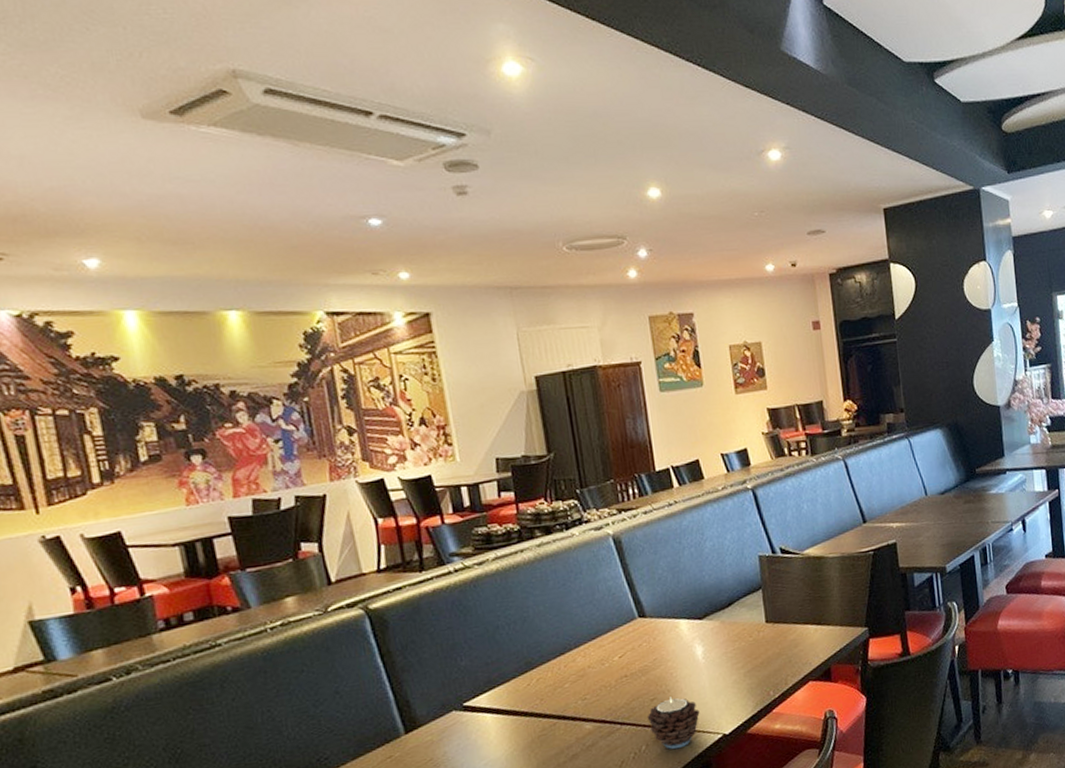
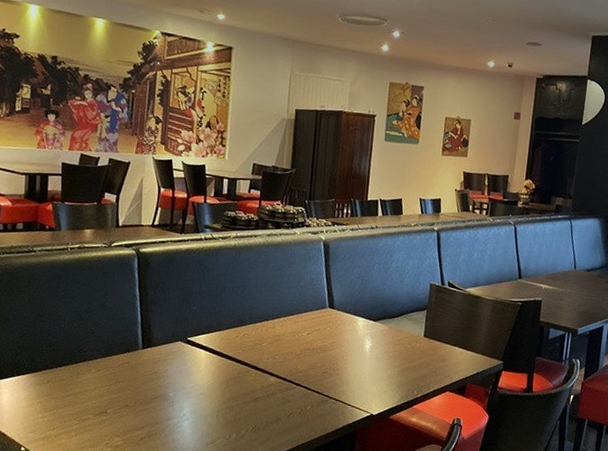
candle: present [647,697,700,749] -> none [316,374,357,416]

